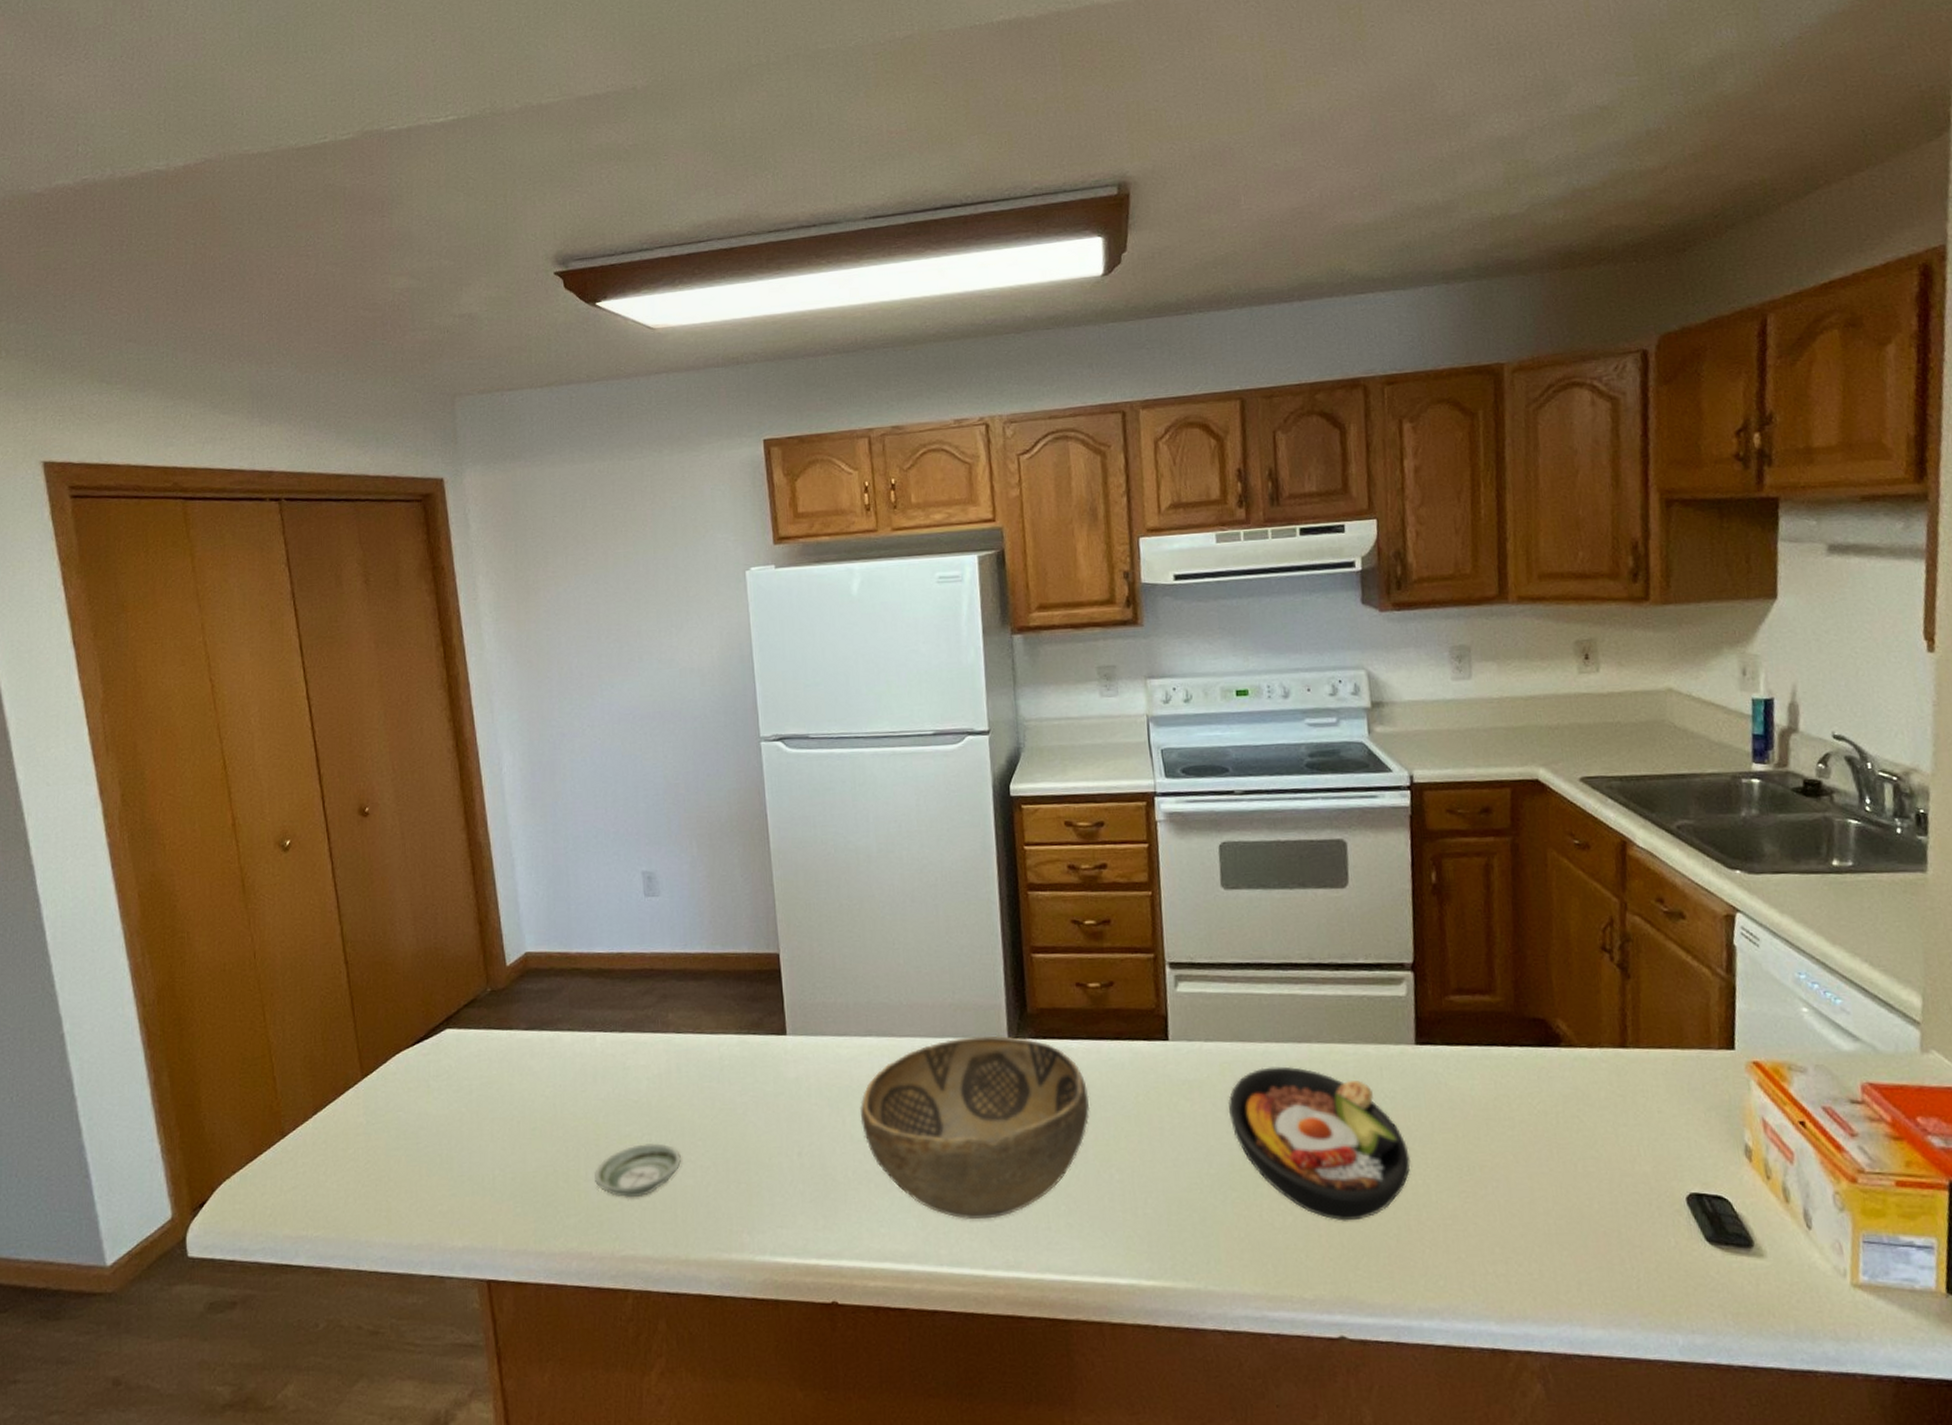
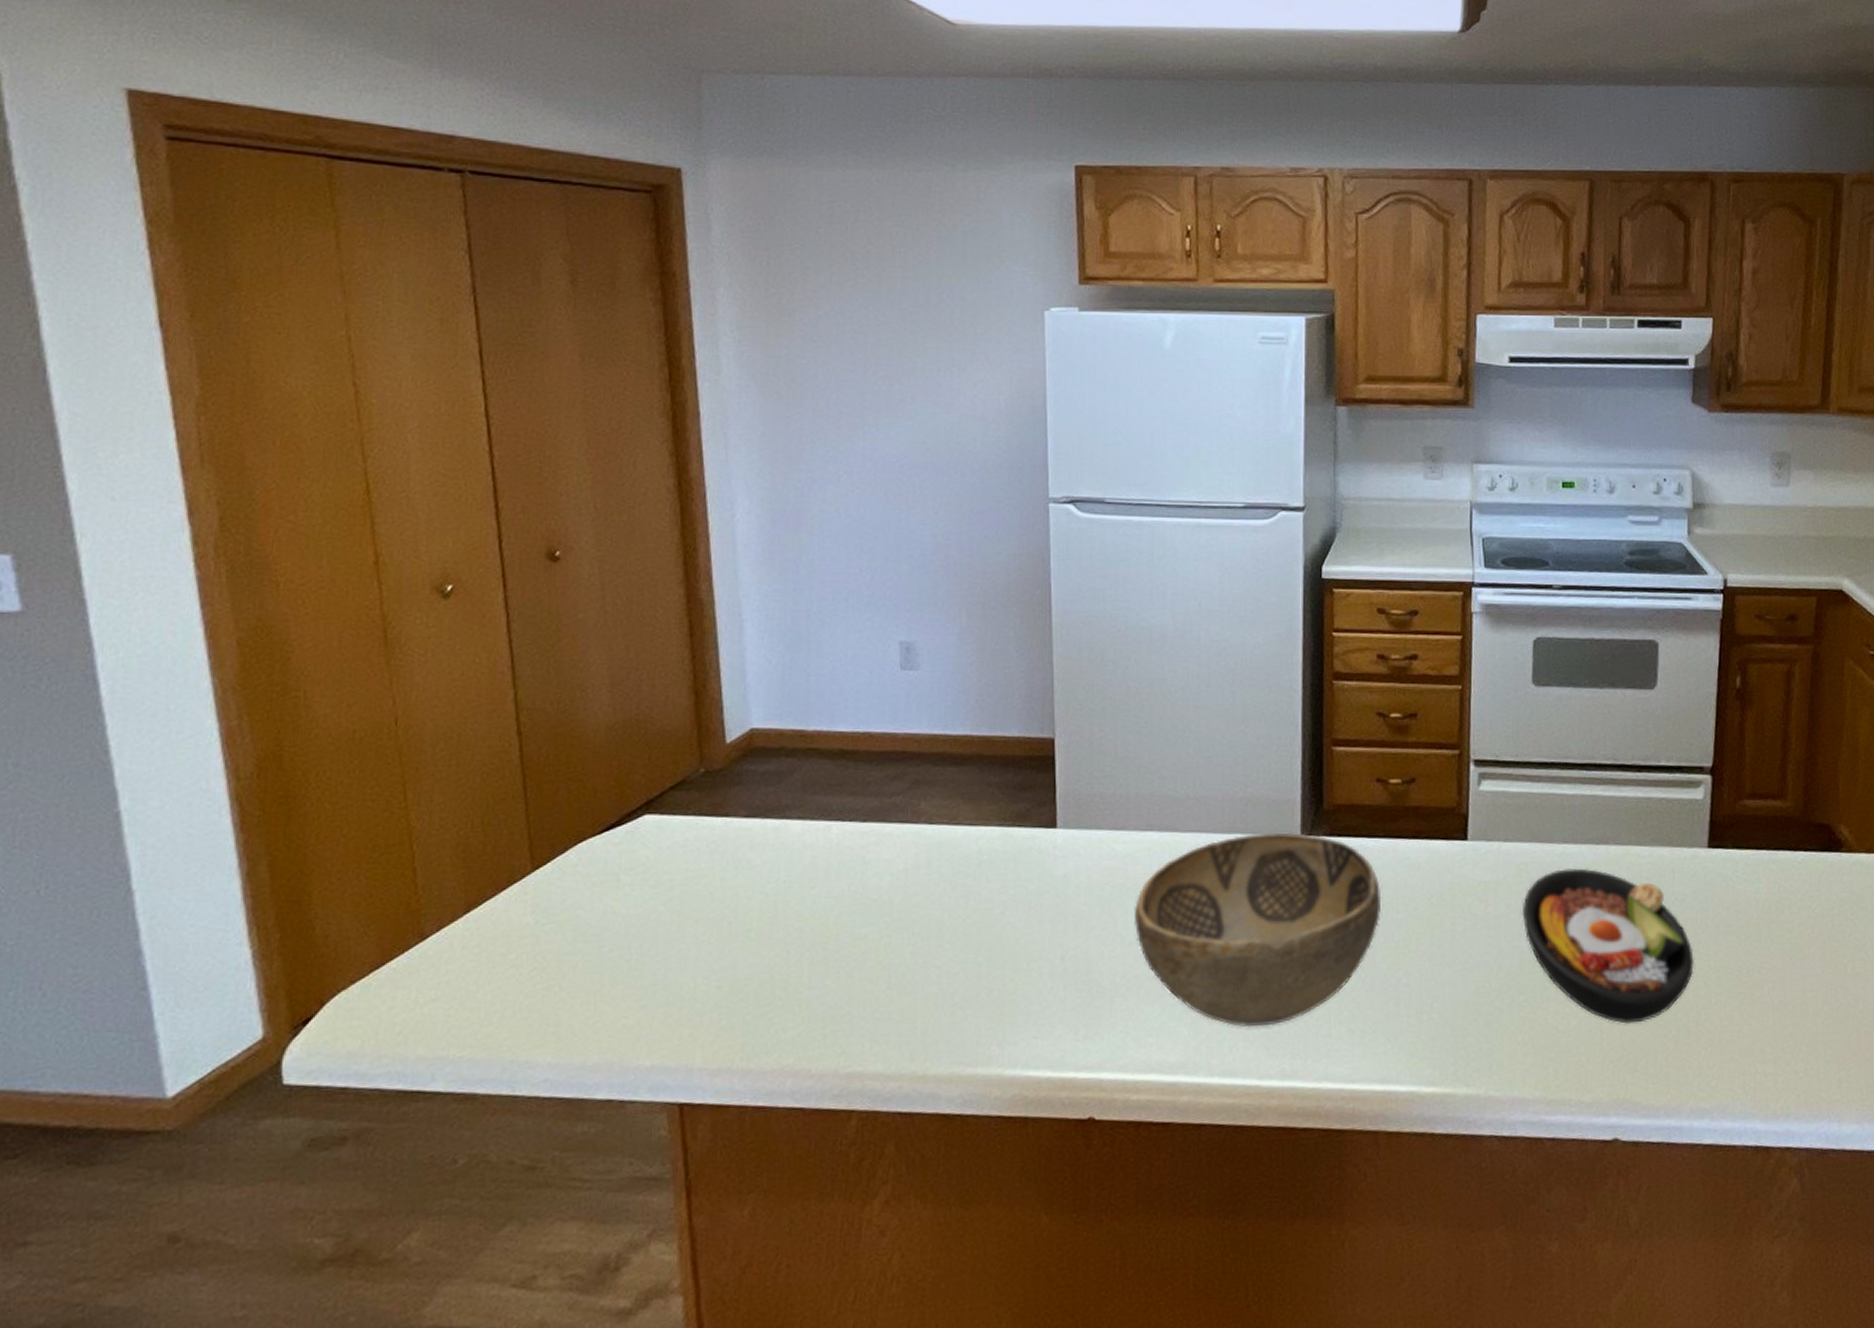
saucer: present [595,1142,681,1199] -> none [820,945,924,1009]

